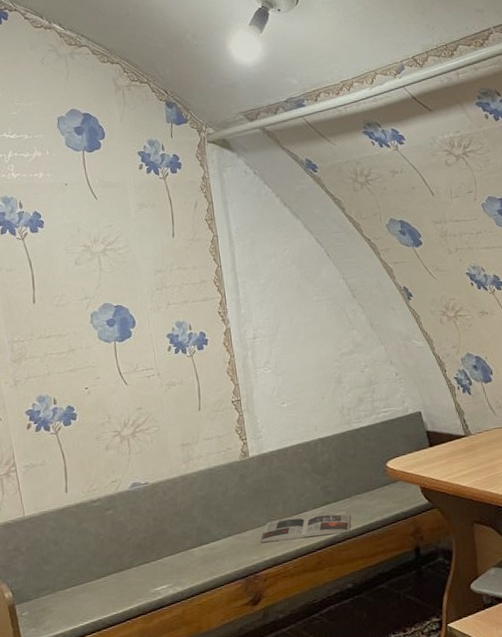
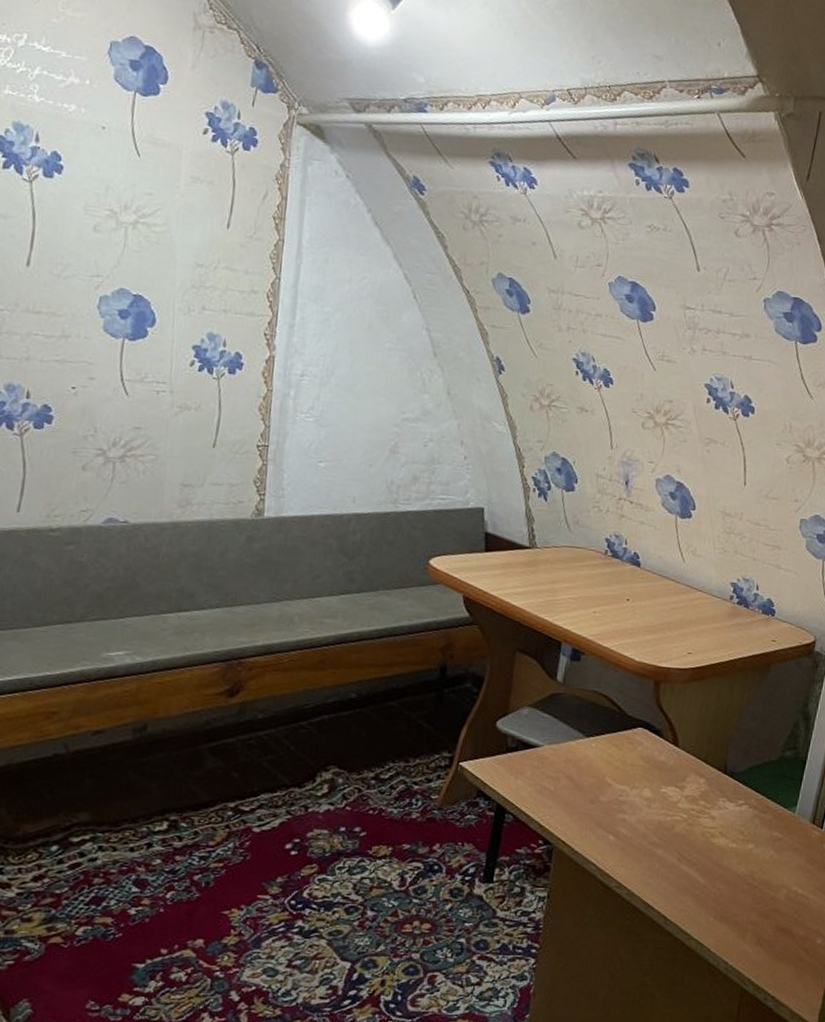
magazine: present [260,512,351,542] -> none [254,599,373,633]

